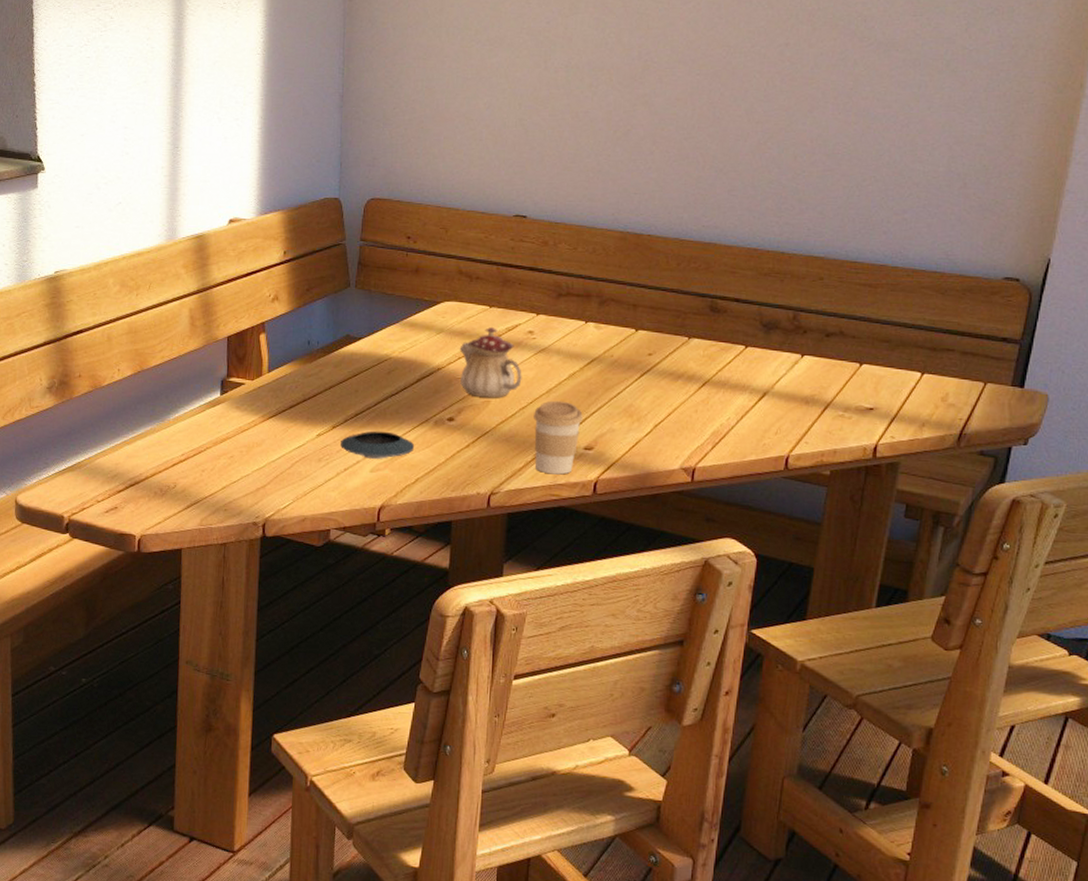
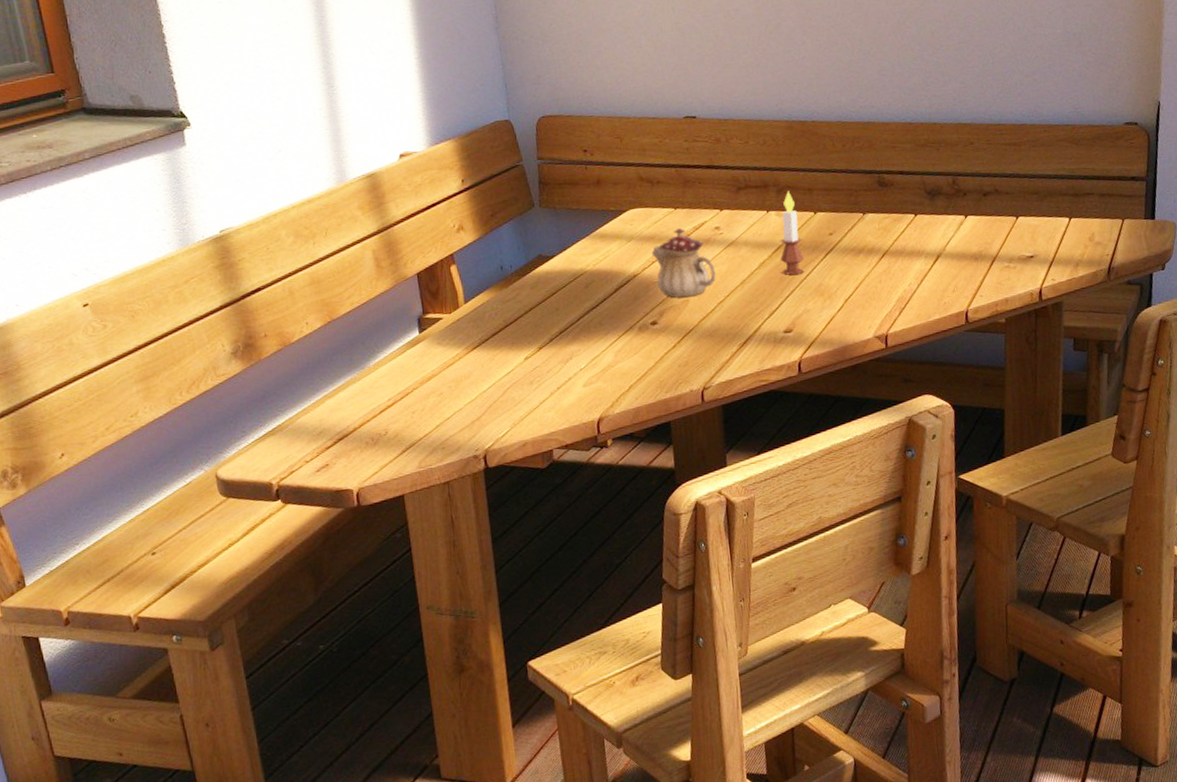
saucer: present [341,431,415,459] -> none [549,344,623,374]
coffee cup: present [534,400,583,475] -> none [732,289,779,362]
candle: none [591,304,619,391] -> present [780,191,805,275]

